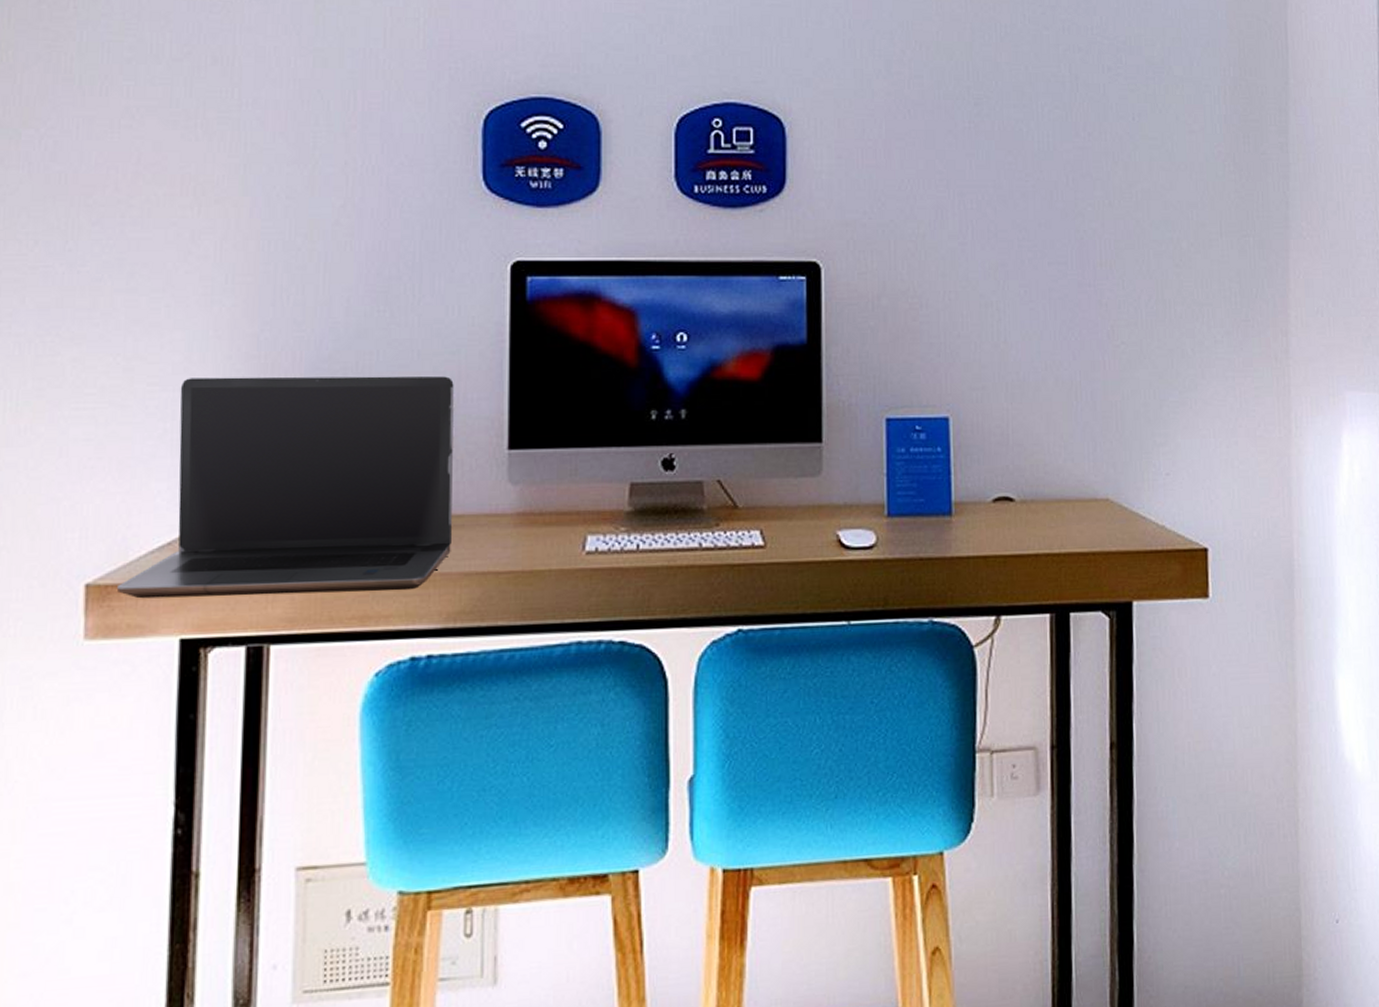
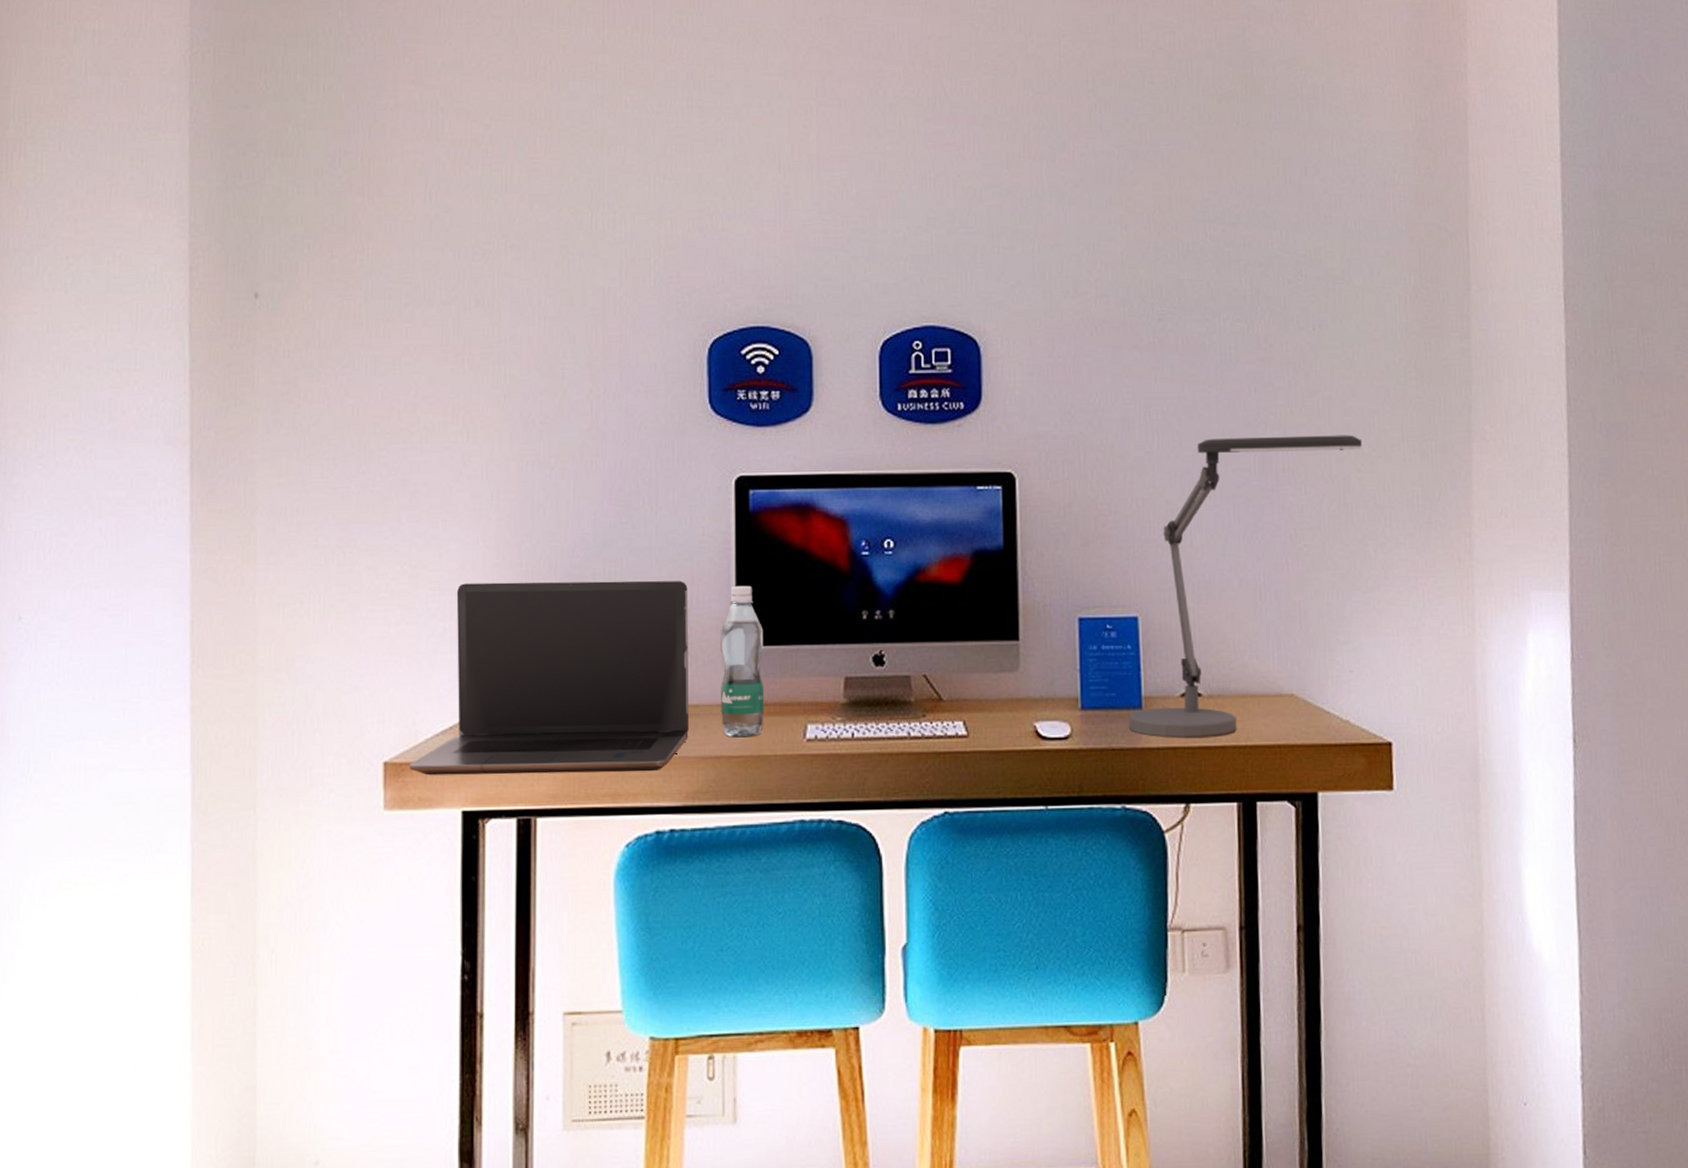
bottle: none [489,382,540,551] -> present [720,585,765,738]
desk lamp: none [938,229,1181,547] -> present [1129,435,1363,739]

